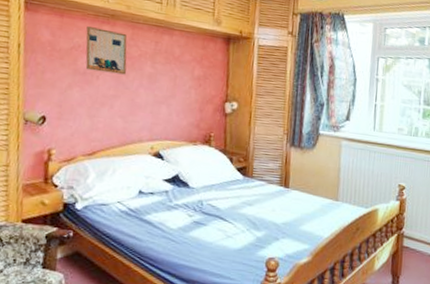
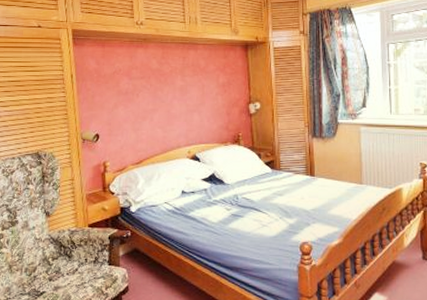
wall art: present [85,26,127,75] -> none [124,52,162,90]

